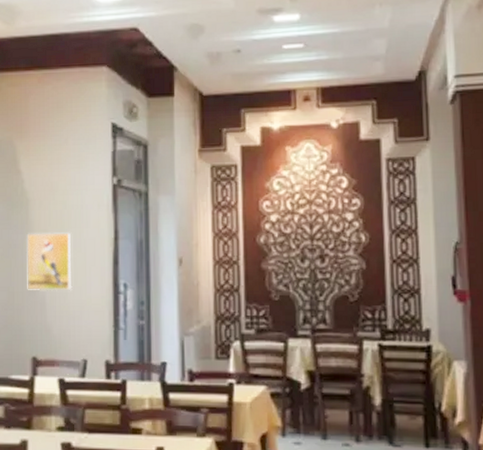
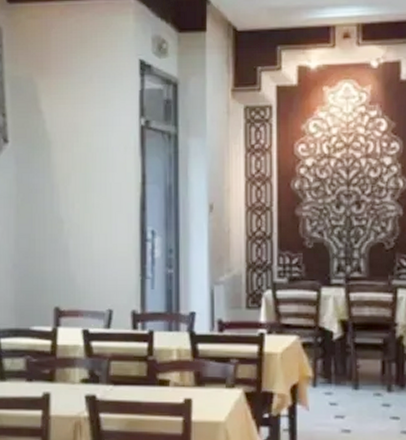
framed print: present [27,232,72,291] -> none [48,176,97,239]

